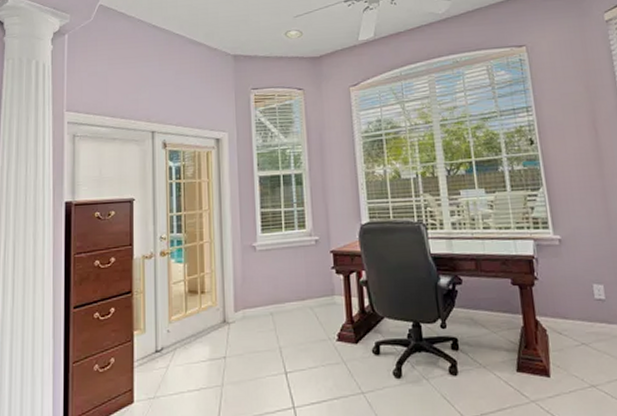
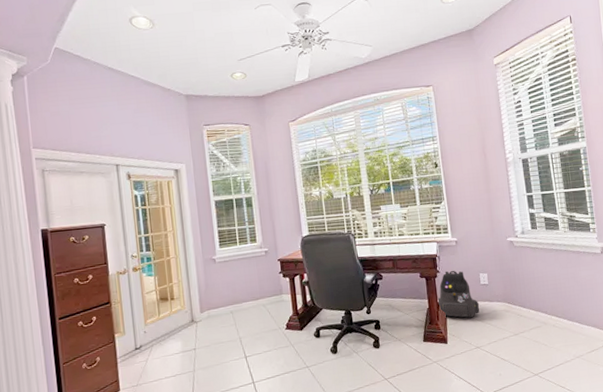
backpack: none [535,277,594,343] -> present [437,270,480,318]

